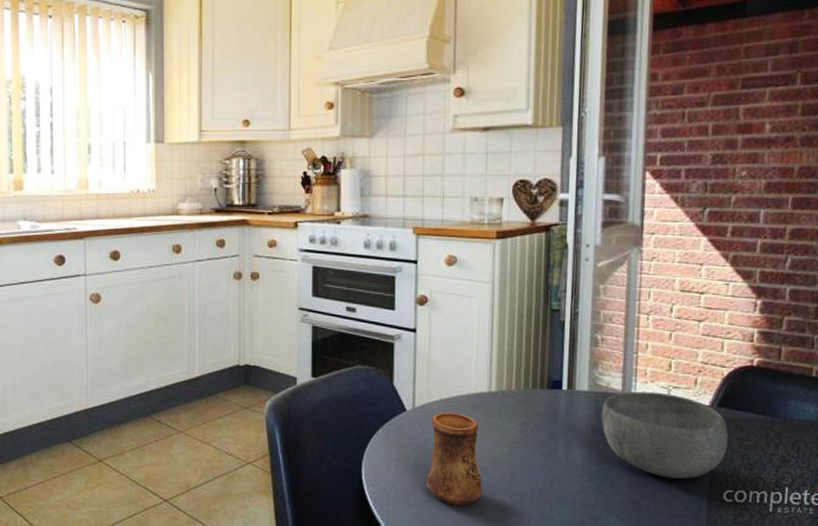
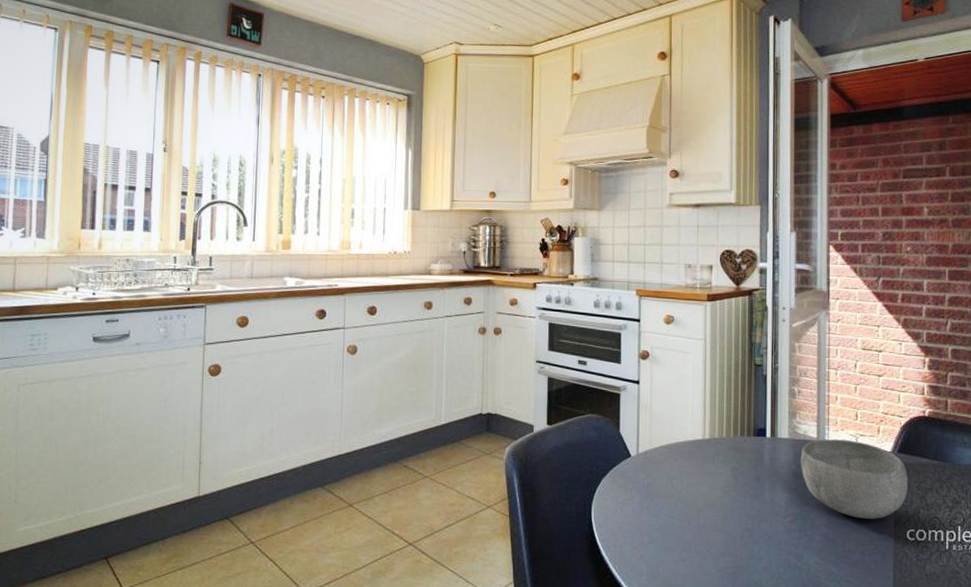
cup: present [426,412,483,506] -> none [649,458,699,546]

